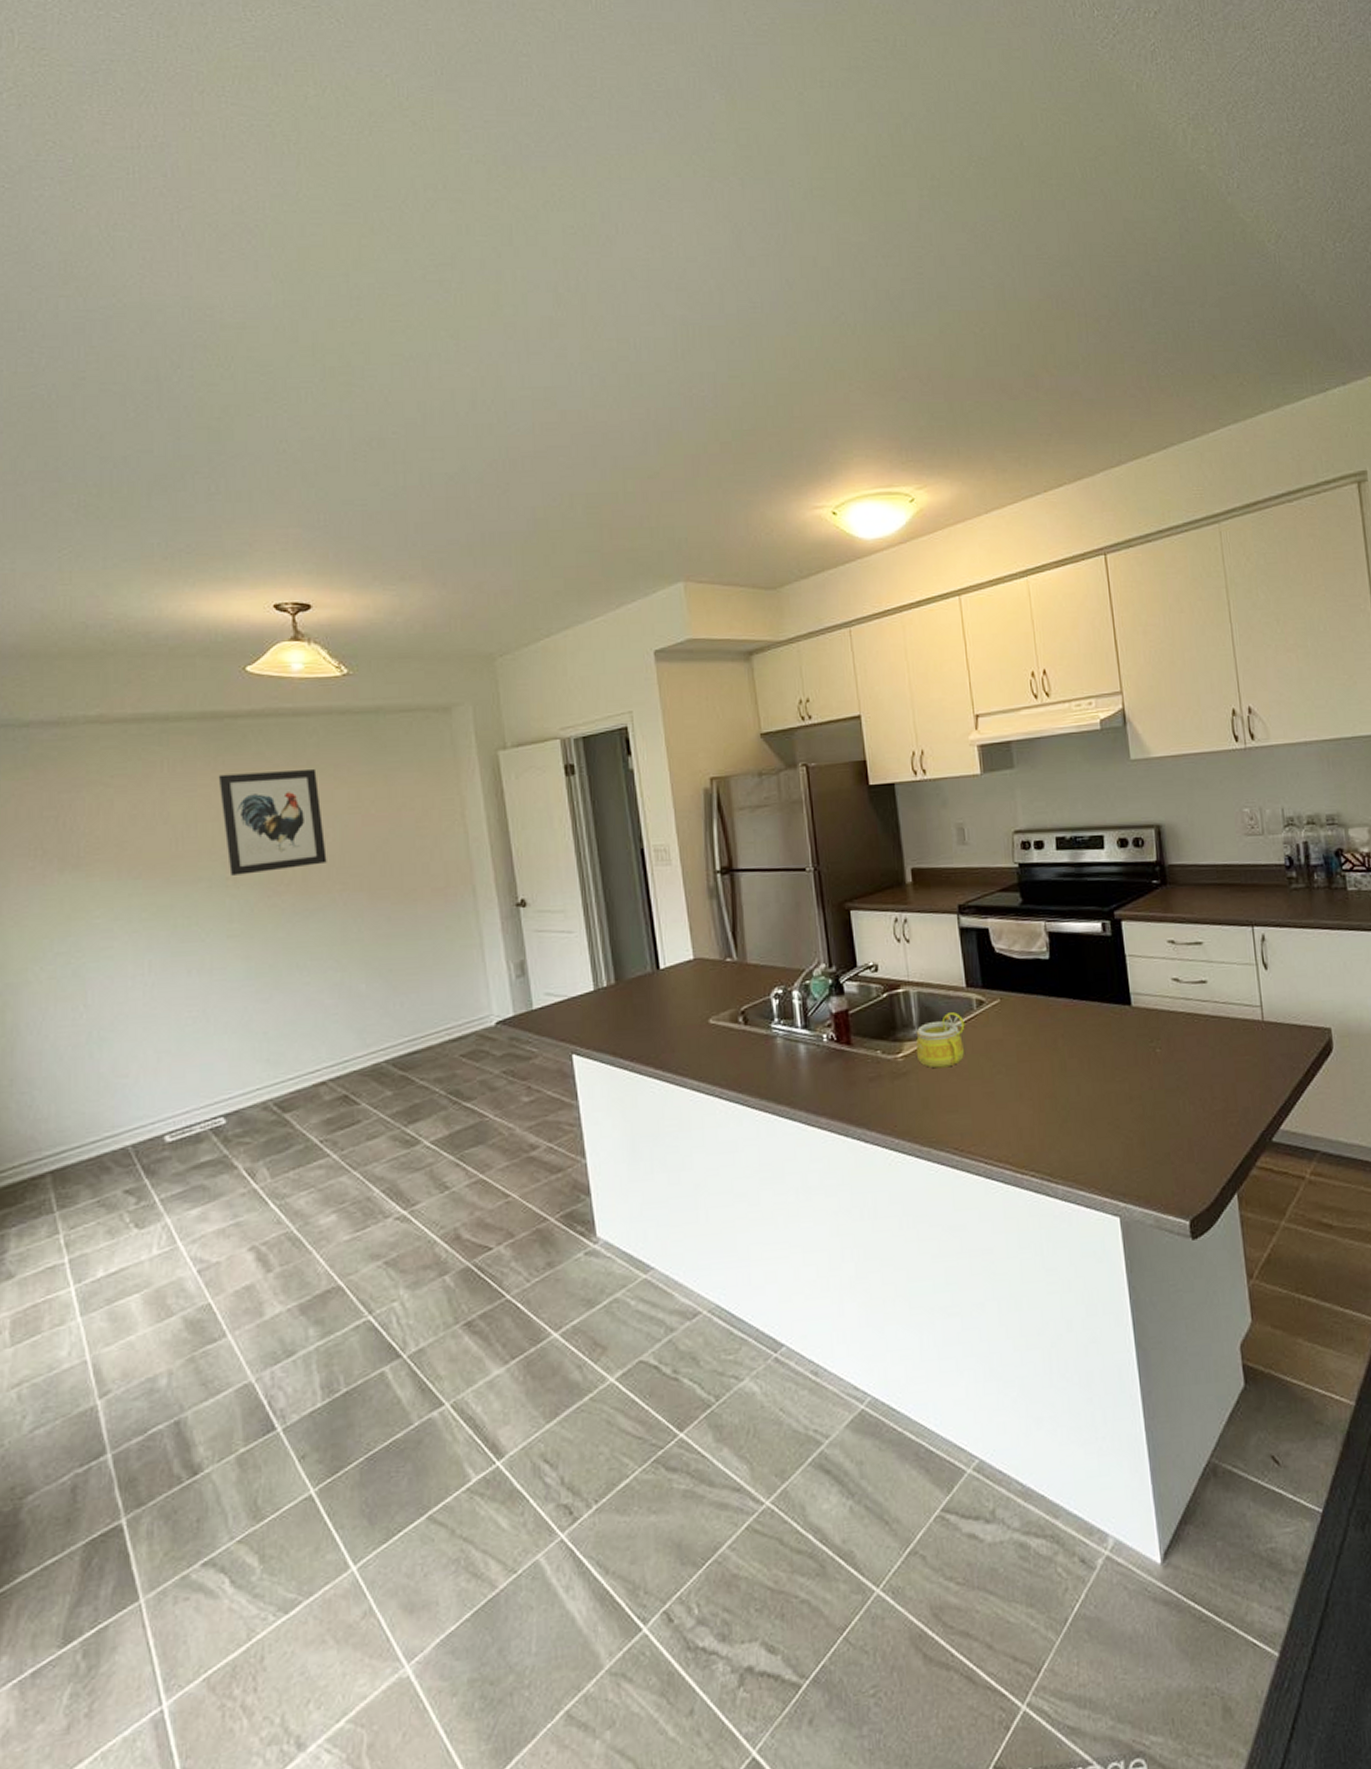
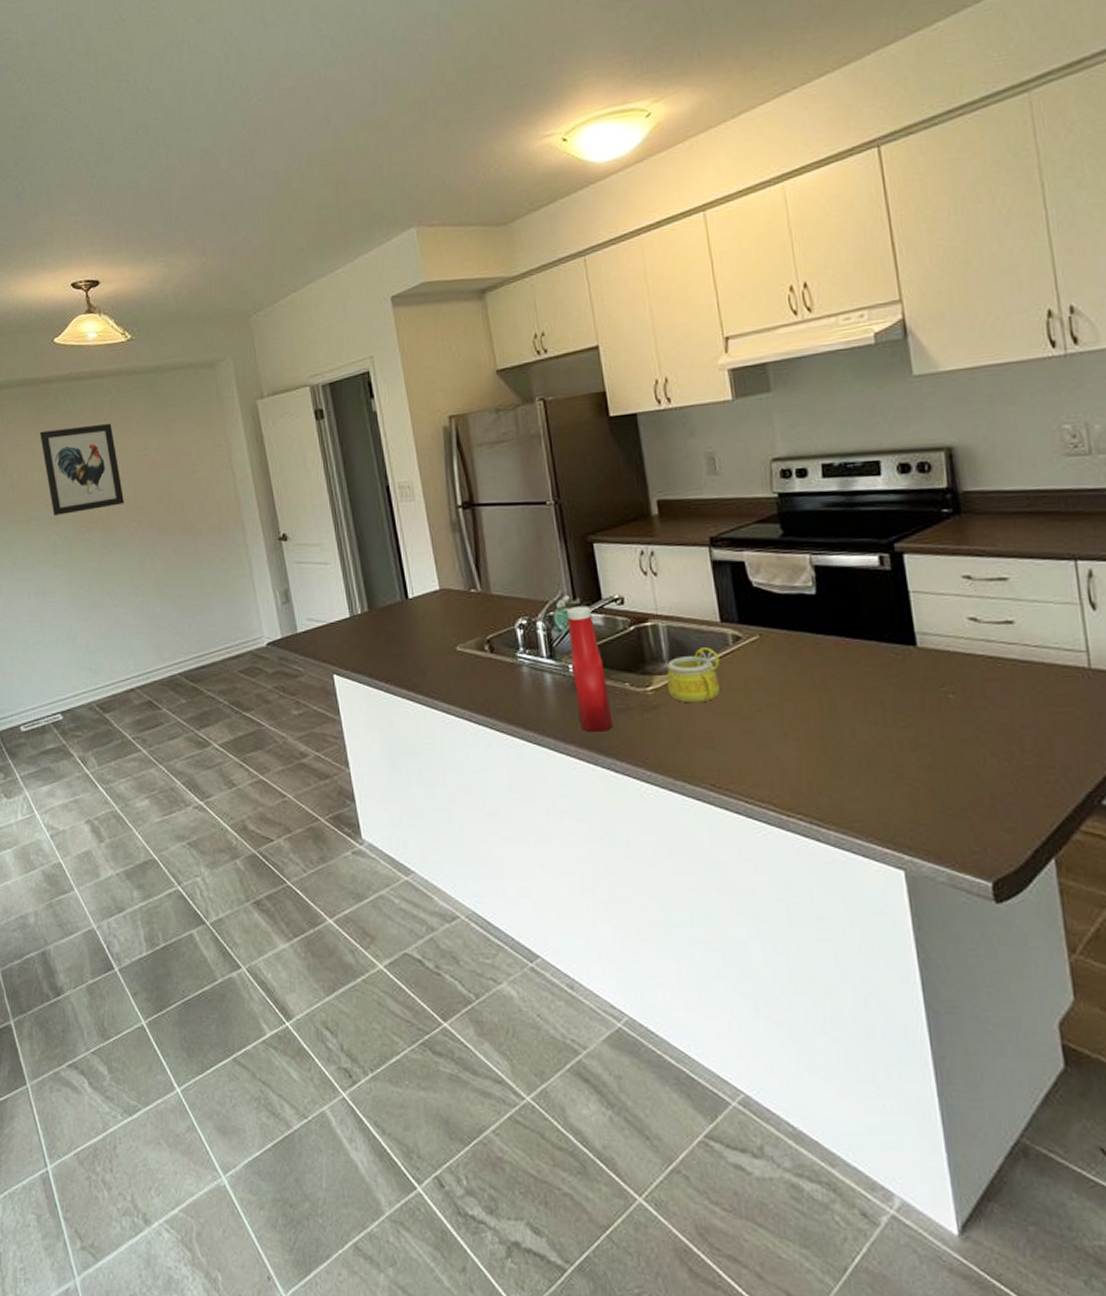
ketchup bottle: none [823,973,863,1103] -> present [567,605,612,732]

